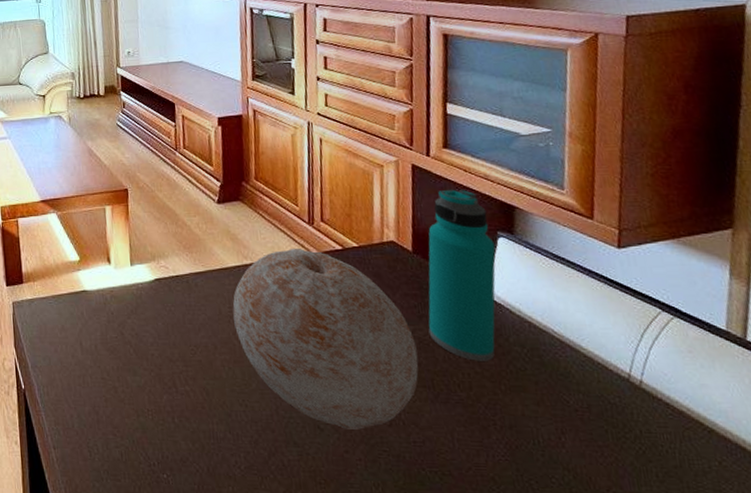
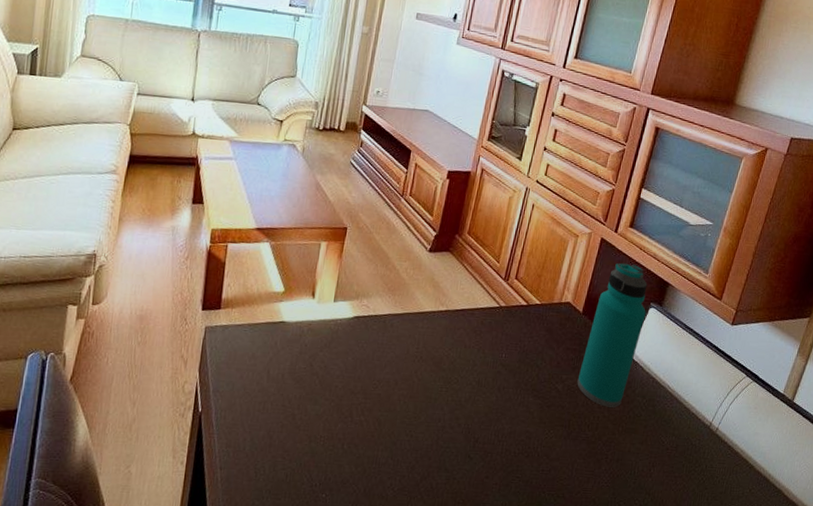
decorative ball: present [232,249,419,430] -> none [418,300,565,459]

